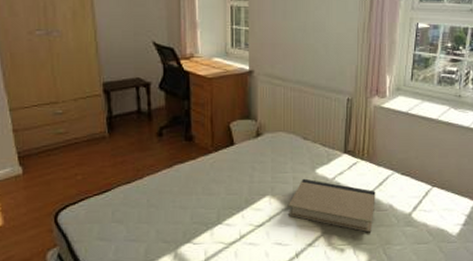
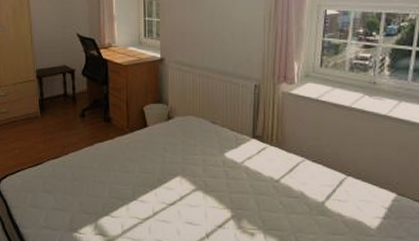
book: present [287,178,376,233] -> none [197,161,286,219]

